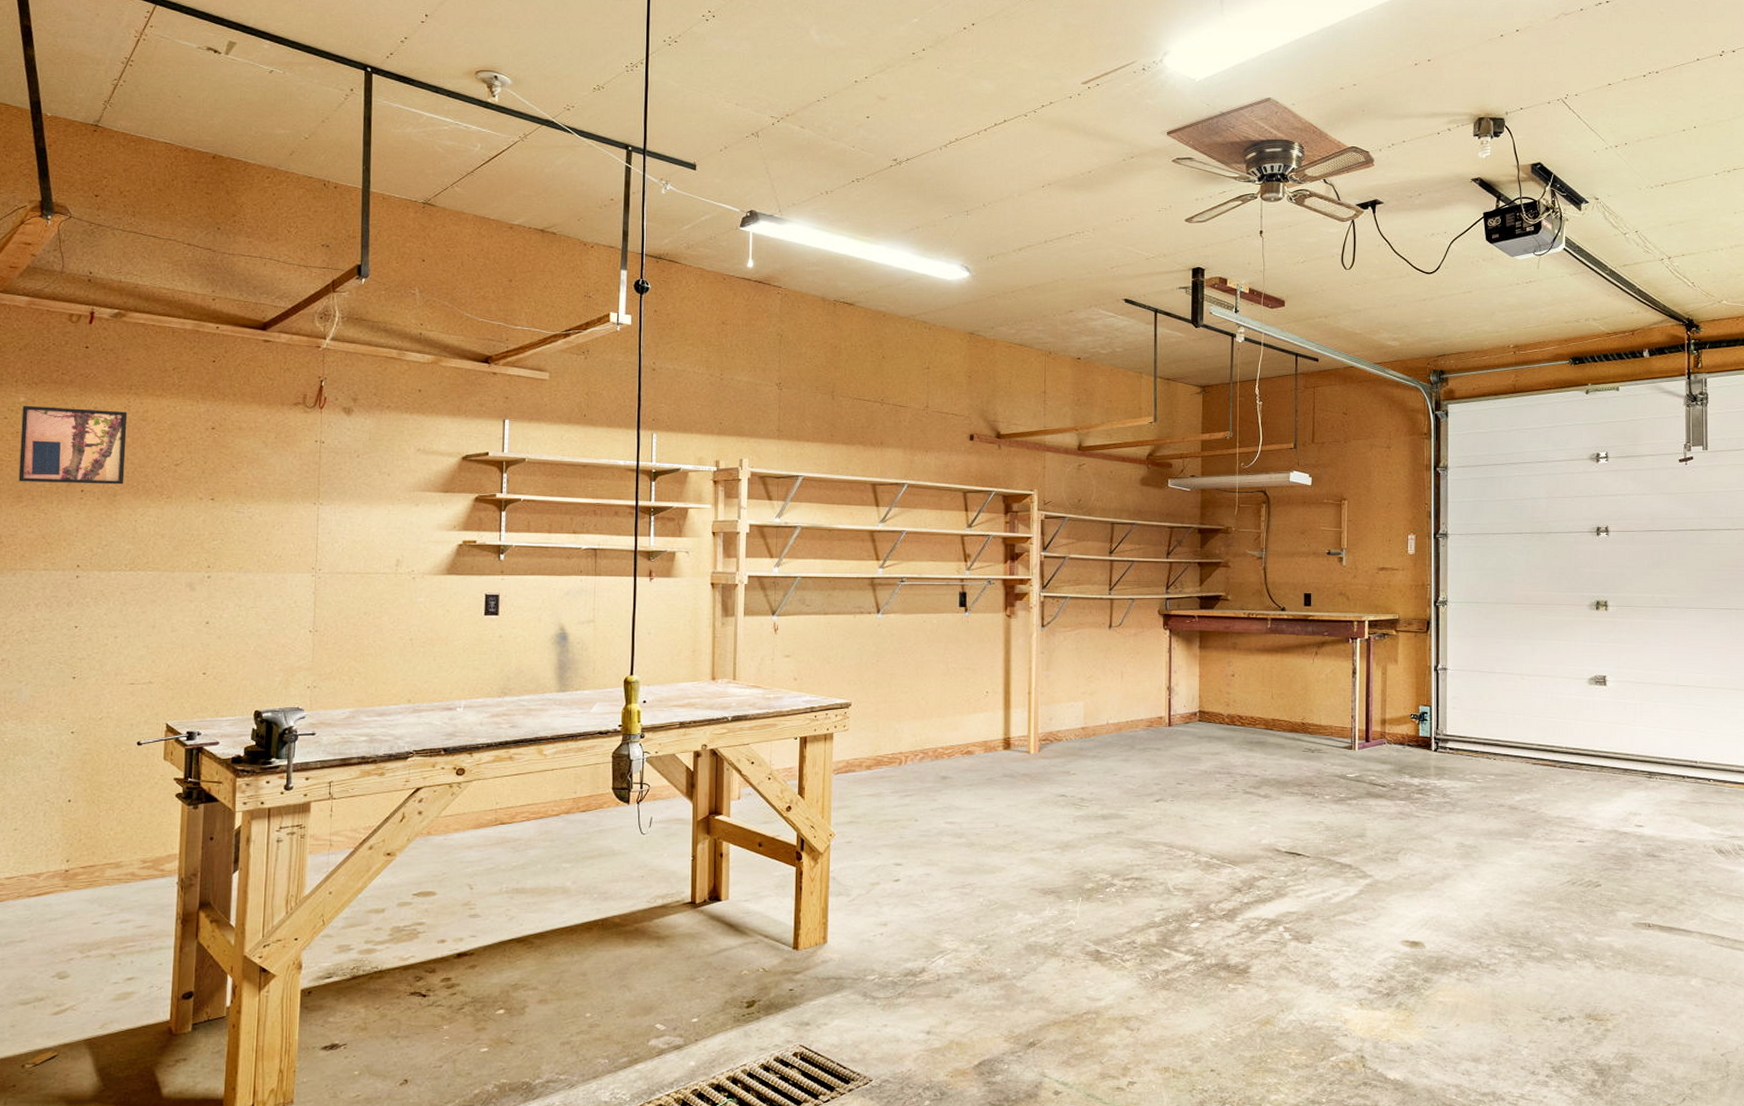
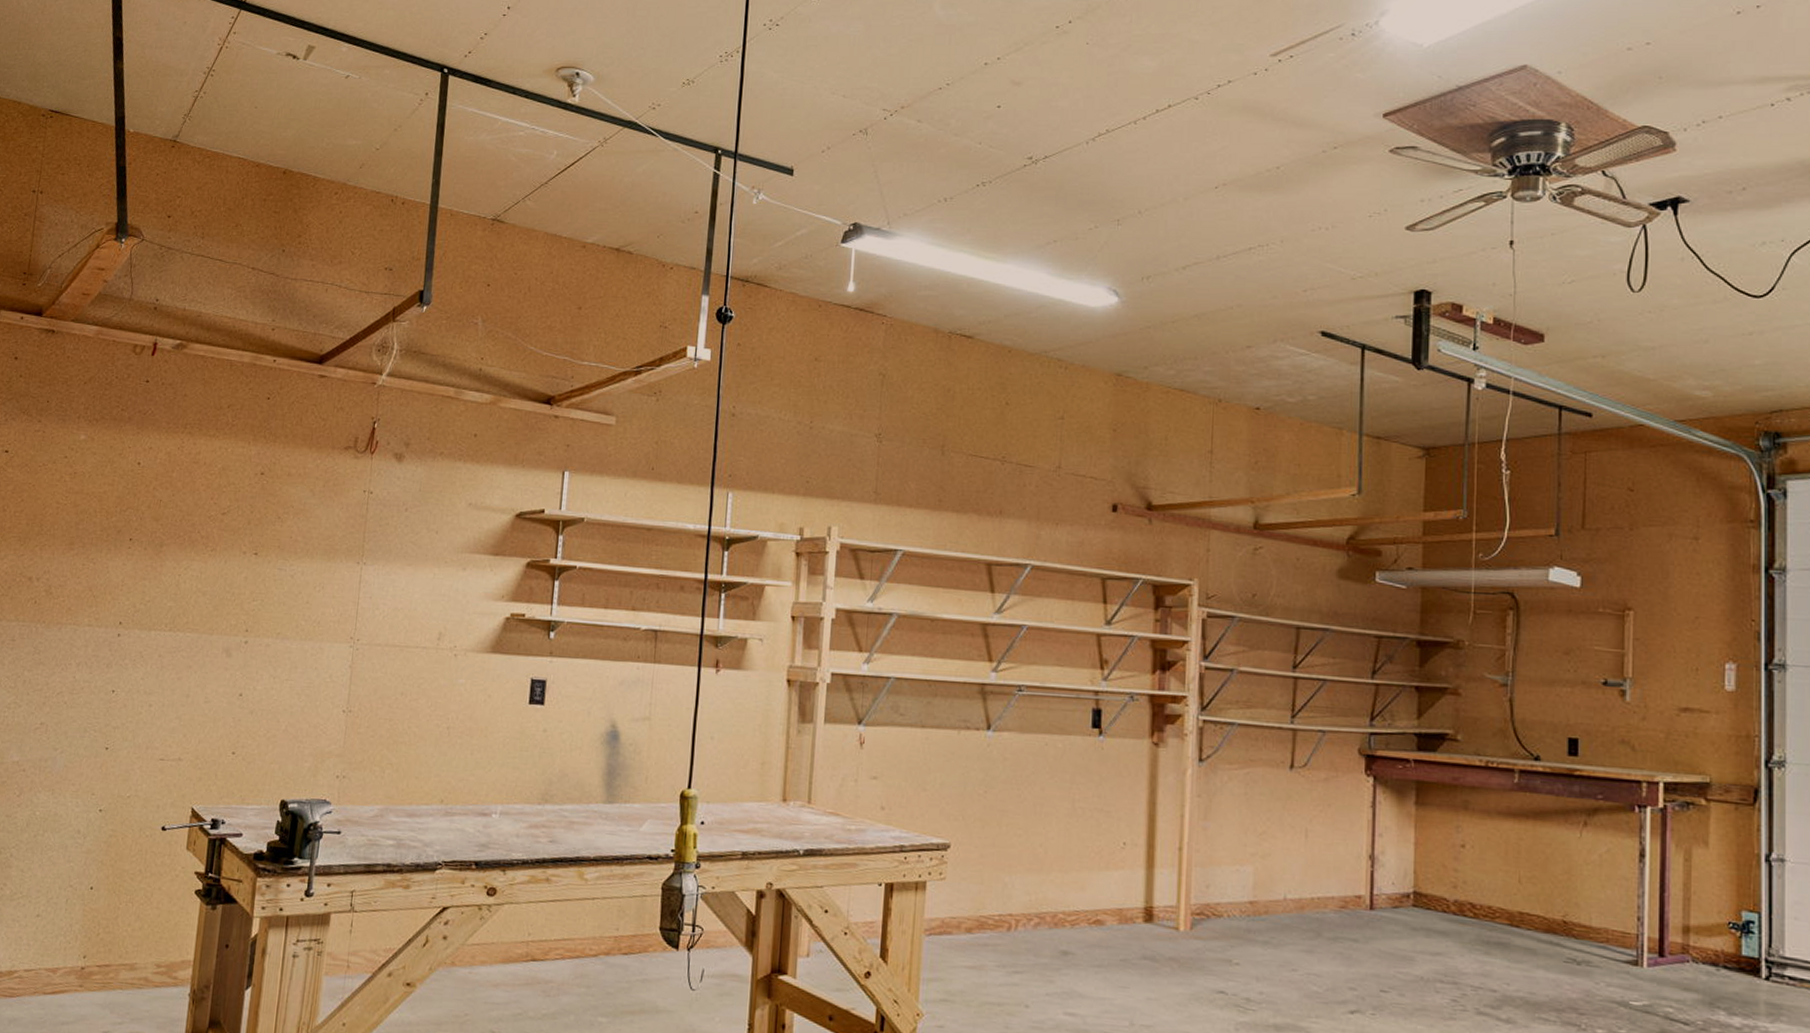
wall art: present [18,405,128,485] -> none [72,443,181,534]

